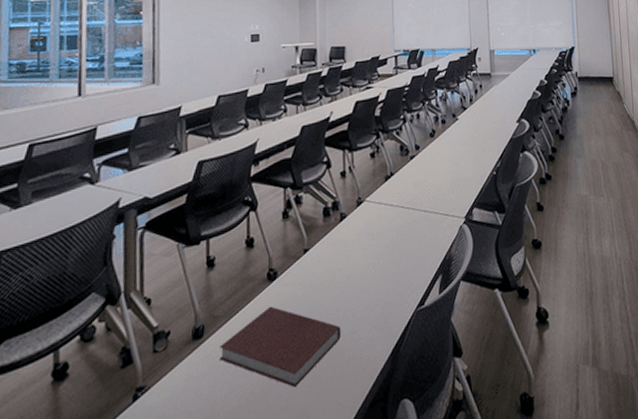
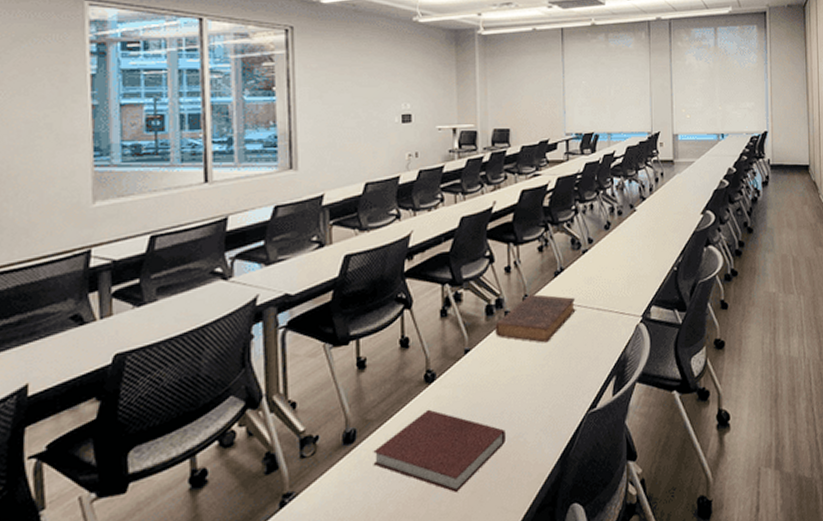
book: none [332,196,405,243] -> present [495,293,576,343]

